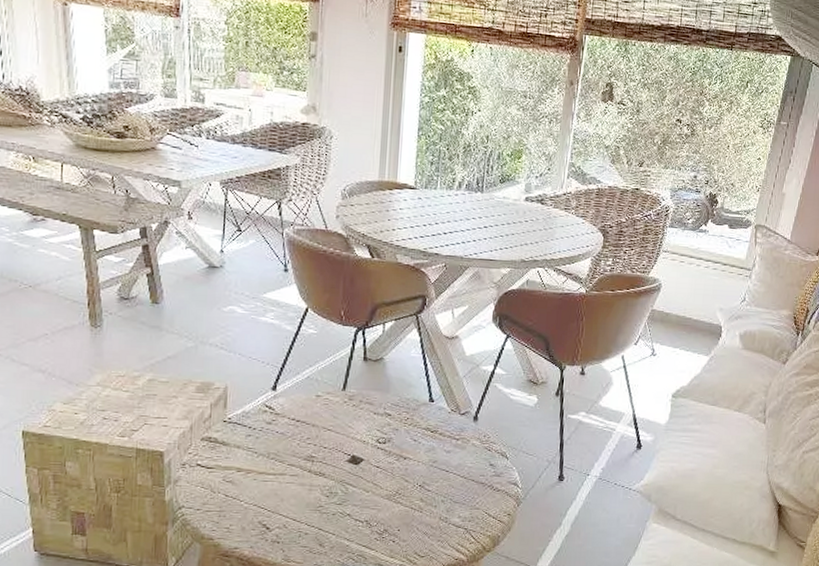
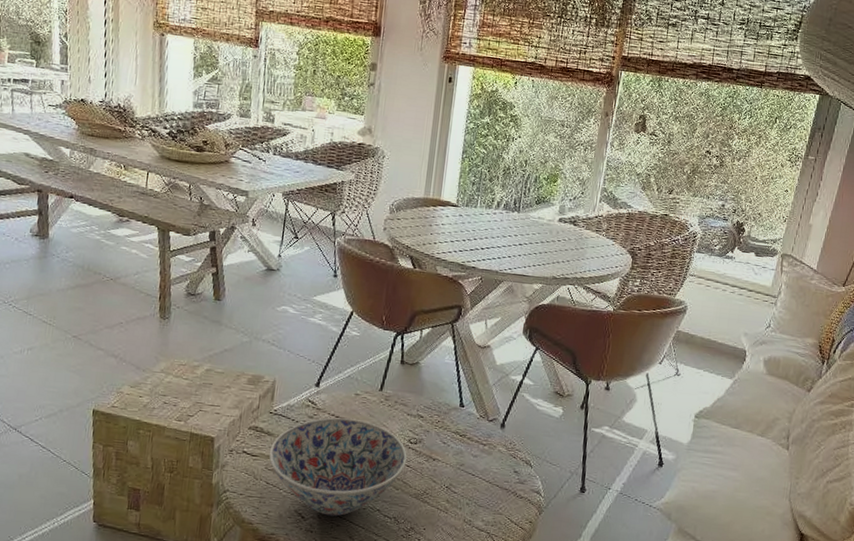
bowl: none [225,422,377,525] -> present [269,417,407,517]

